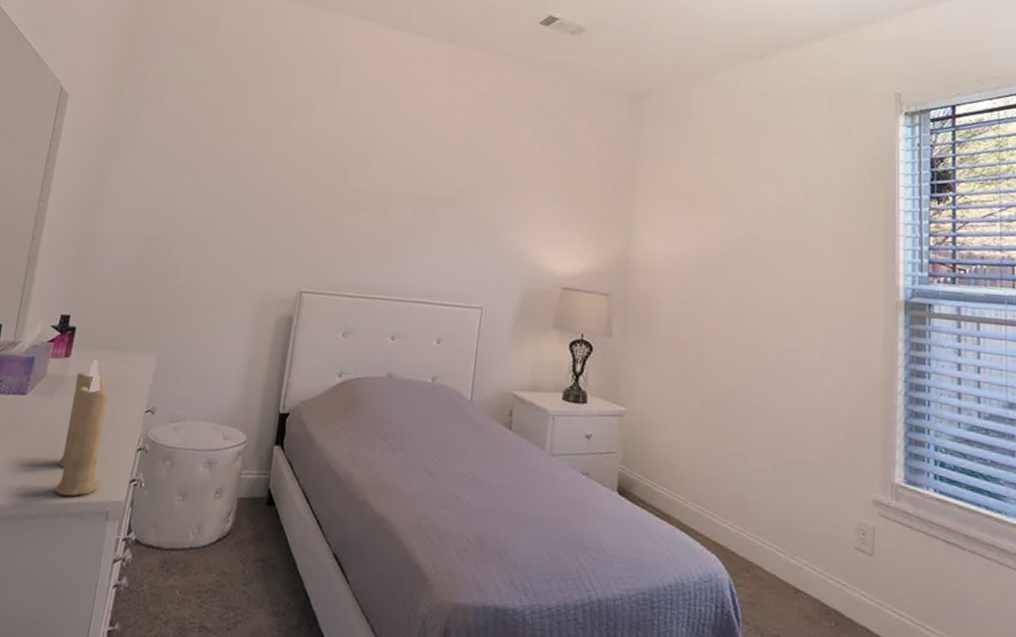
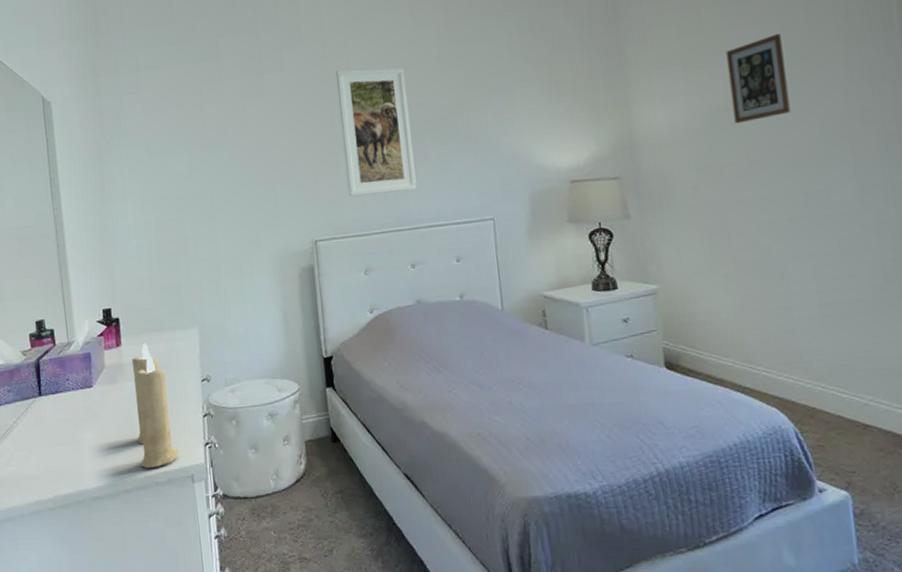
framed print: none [346,131,429,264] -> present [335,67,417,197]
picture frame: none [725,193,779,270] -> present [725,33,791,124]

